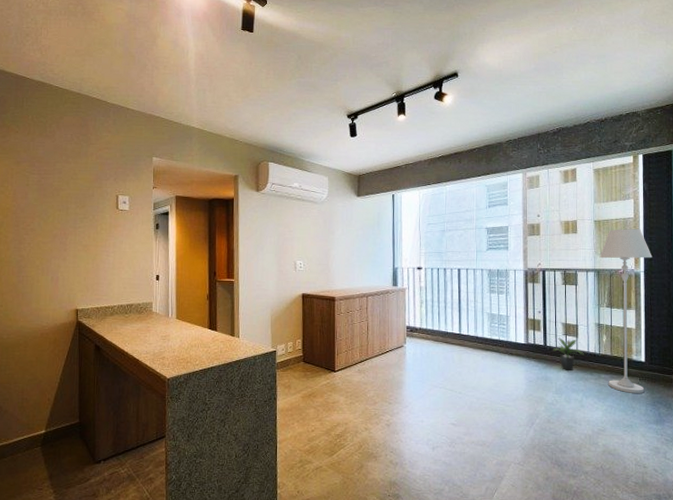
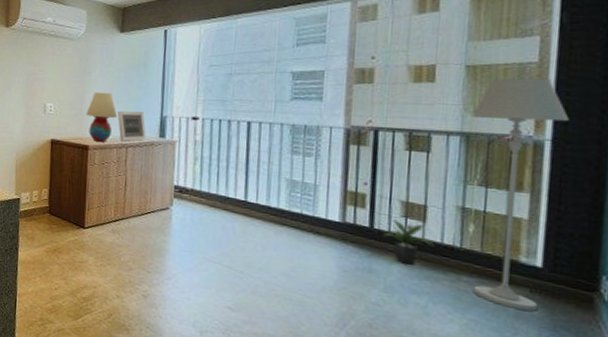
table lamp: none [332,249,358,293] -> present [86,92,118,142]
picture frame: none [358,264,382,291] -> present [117,110,146,142]

